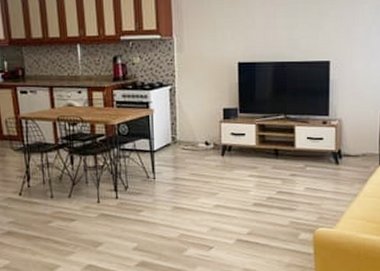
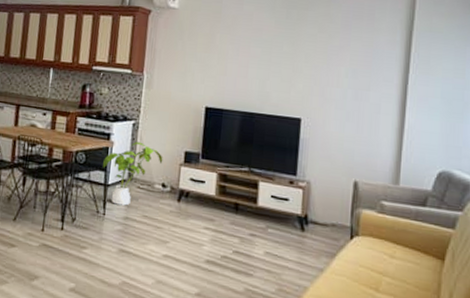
house plant: none [146,106,203,168] -> present [103,141,163,206]

